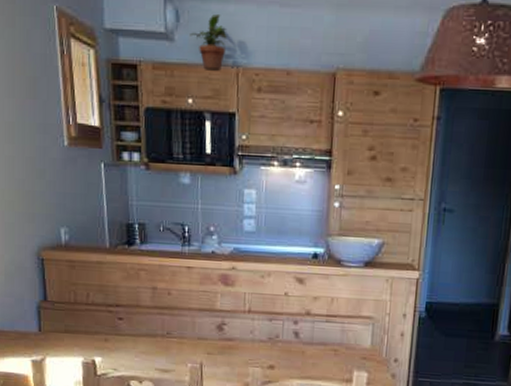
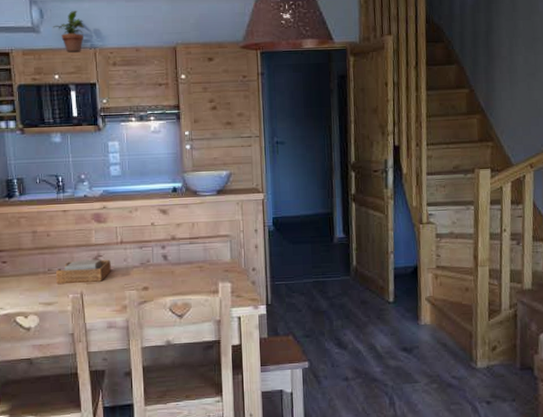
napkin holder: none [175,326,236,354] -> present [56,259,111,285]

